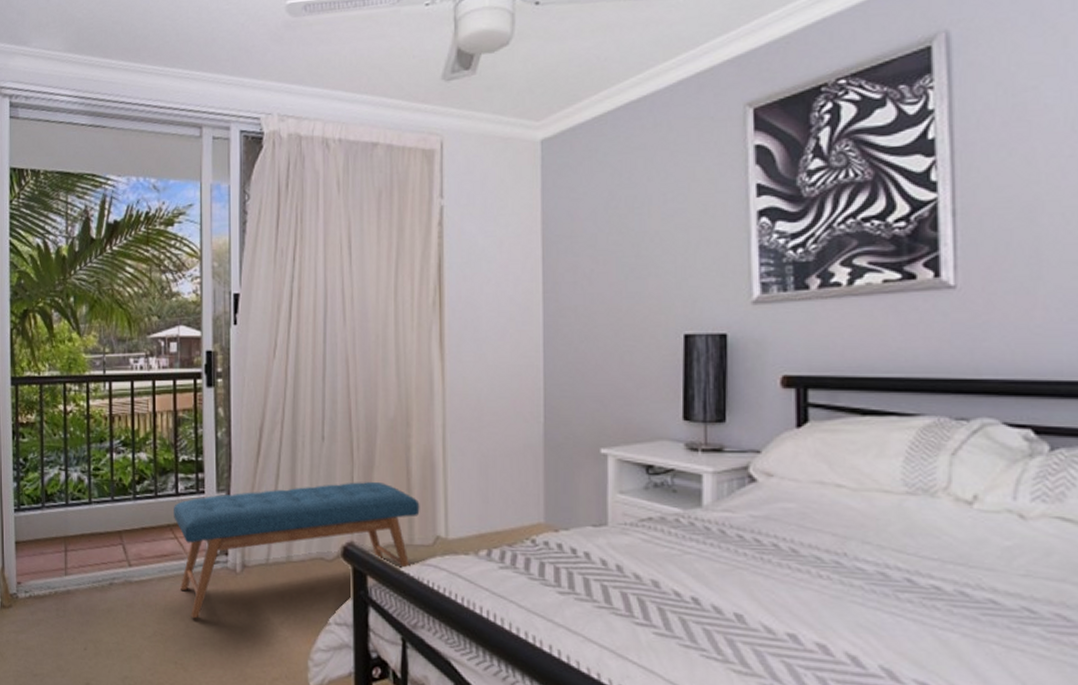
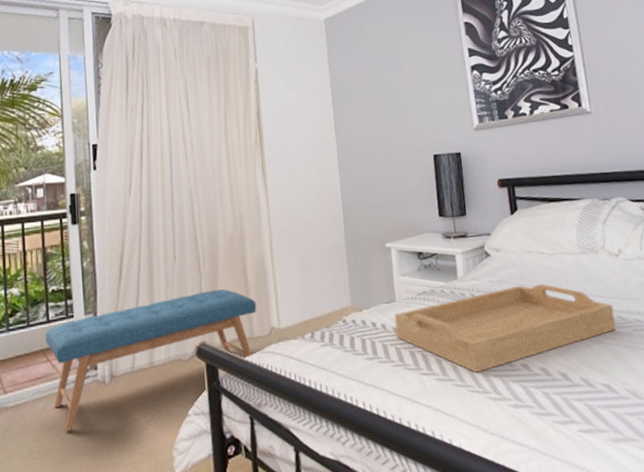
serving tray: none [602,526,952,635] -> present [394,284,616,373]

